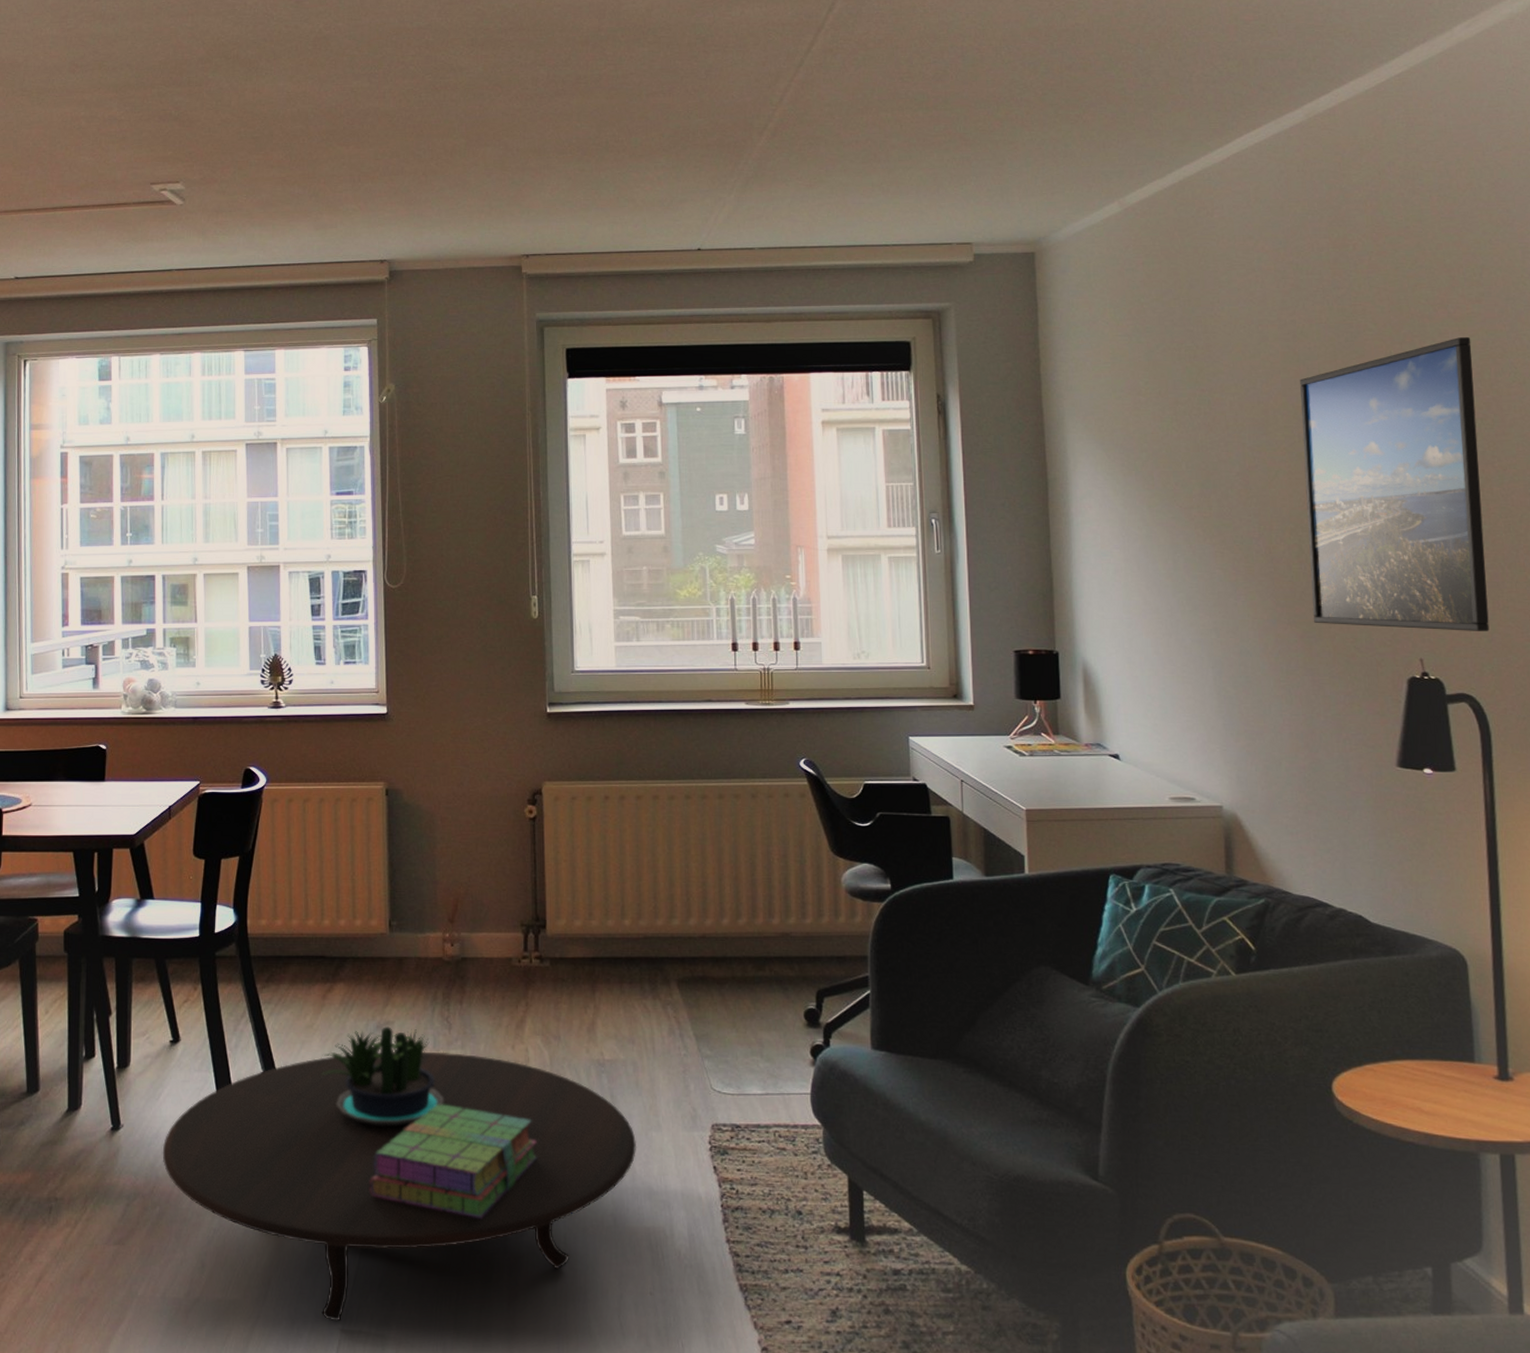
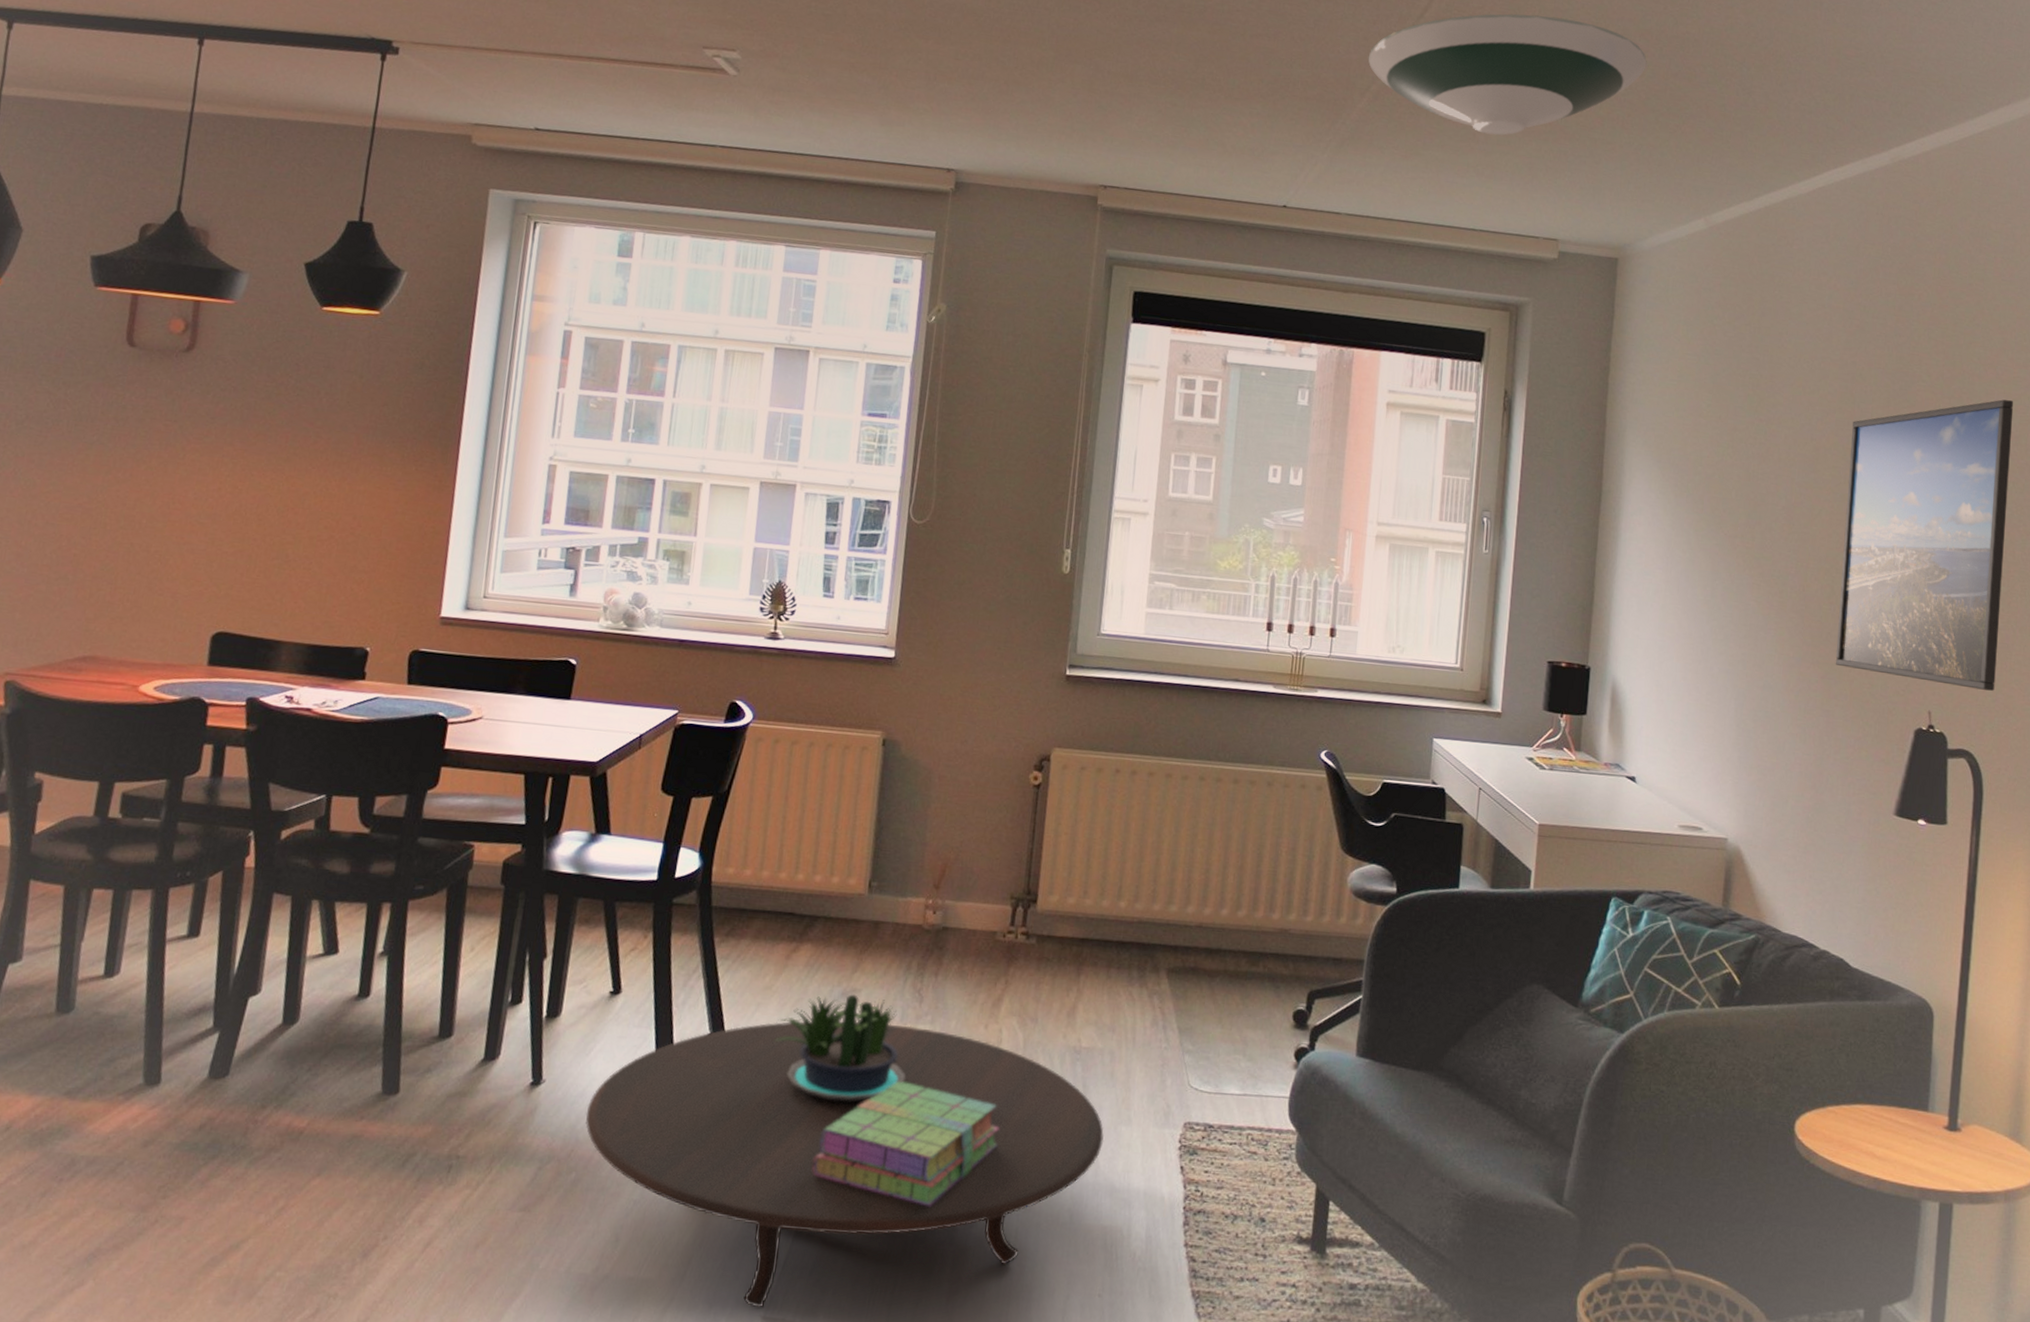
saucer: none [761,30,1039,152] -> present [1367,13,1647,135]

